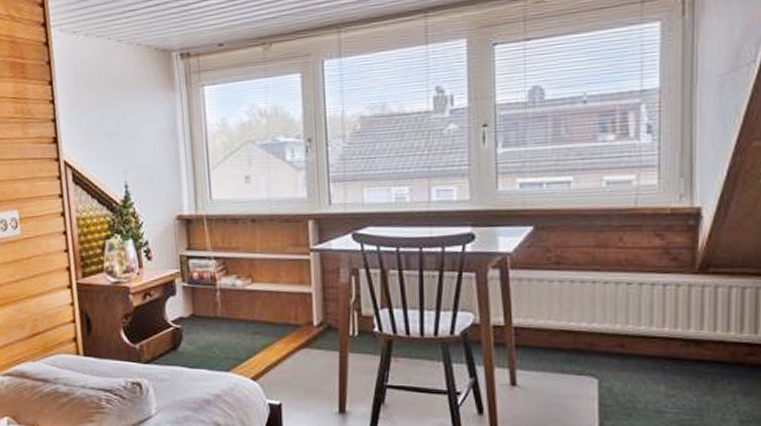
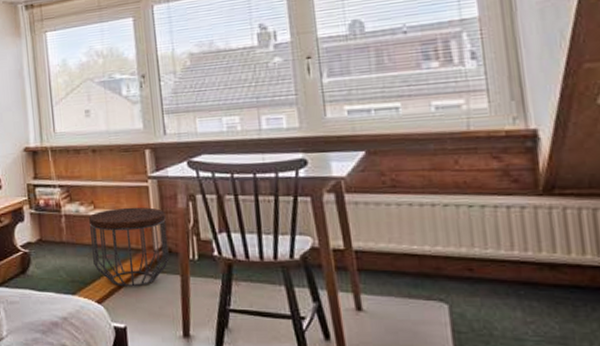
side table: none [245,281,329,364] -> present [88,207,170,287]

